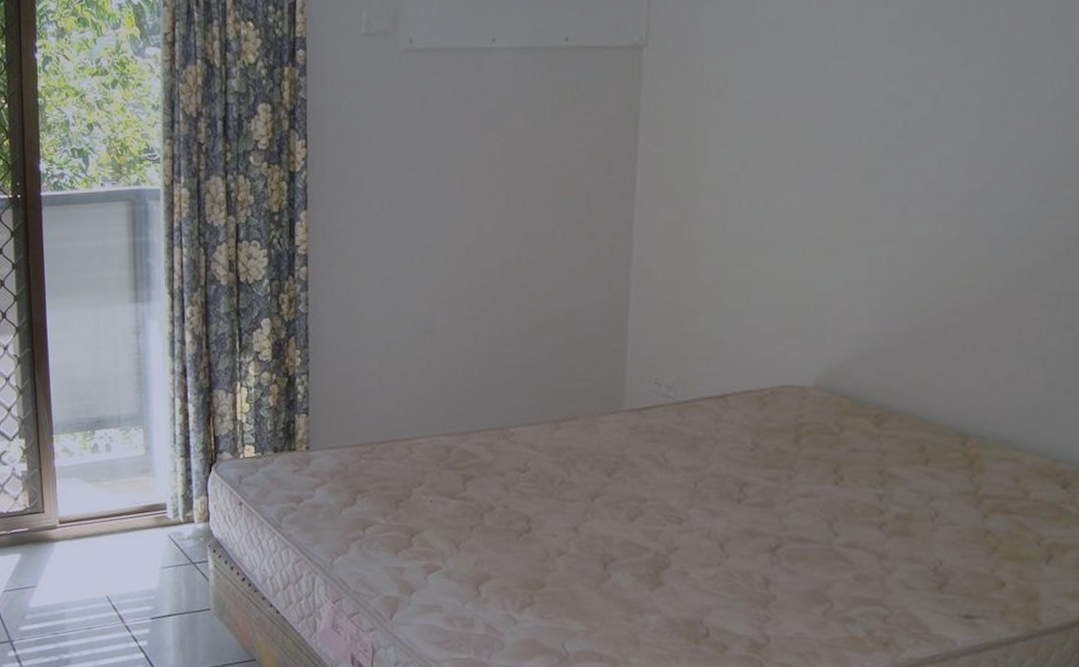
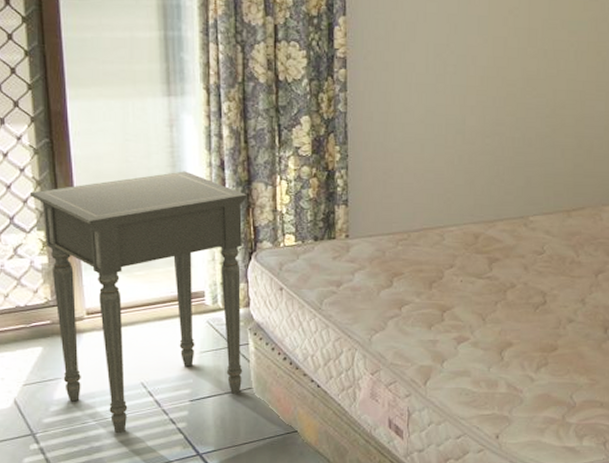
side table: none [14,378,208,648] -> present [30,171,247,434]

